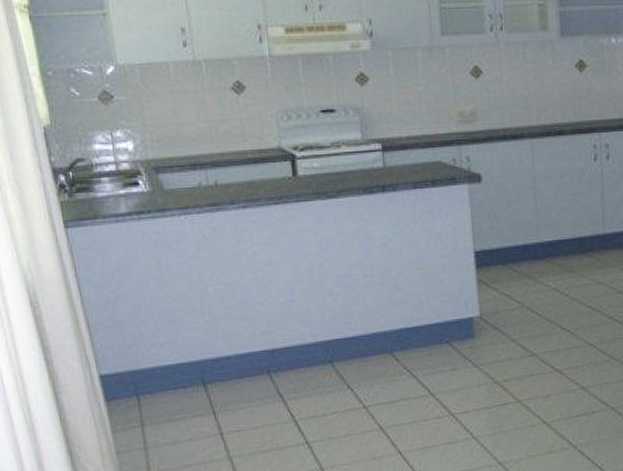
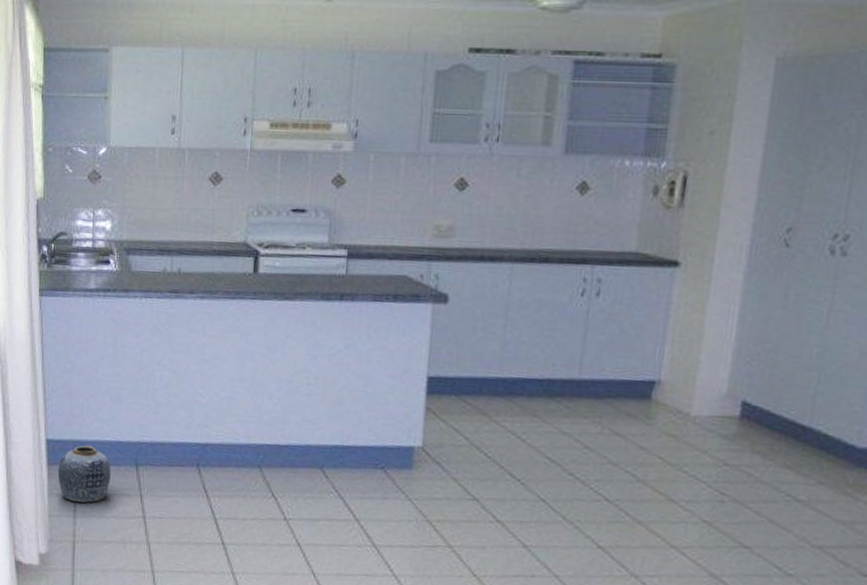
vase: none [118,373,179,433] -> present [57,445,111,503]

